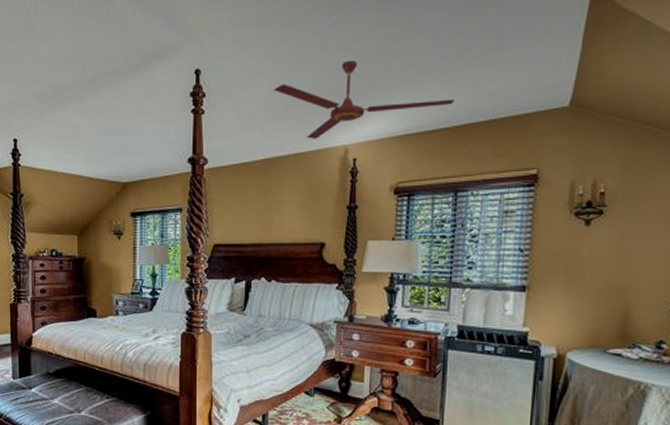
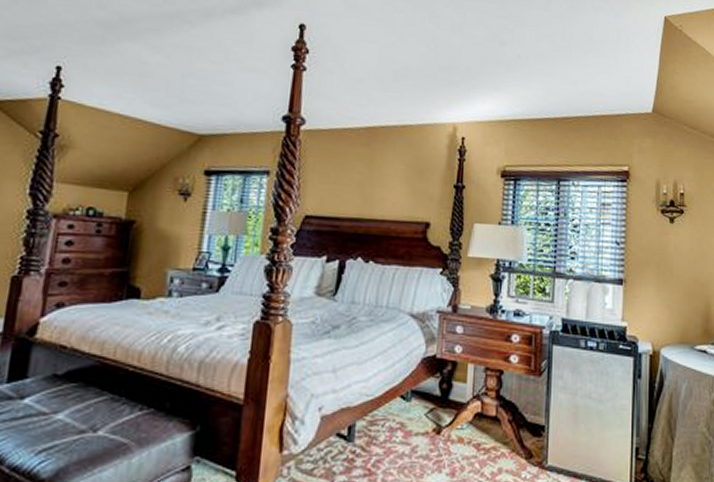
ceiling fan: present [274,60,455,139] -> none [384,41,557,113]

